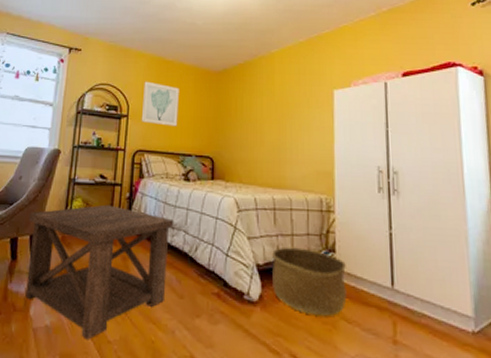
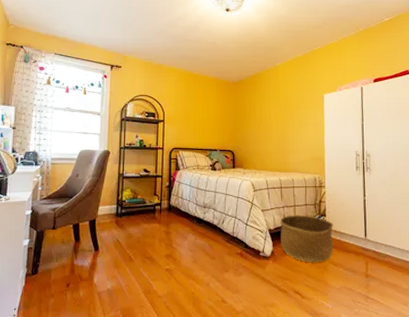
side table: present [25,204,174,340] -> none [87,192,205,297]
wall art: present [141,81,179,127] -> none [175,92,205,128]

